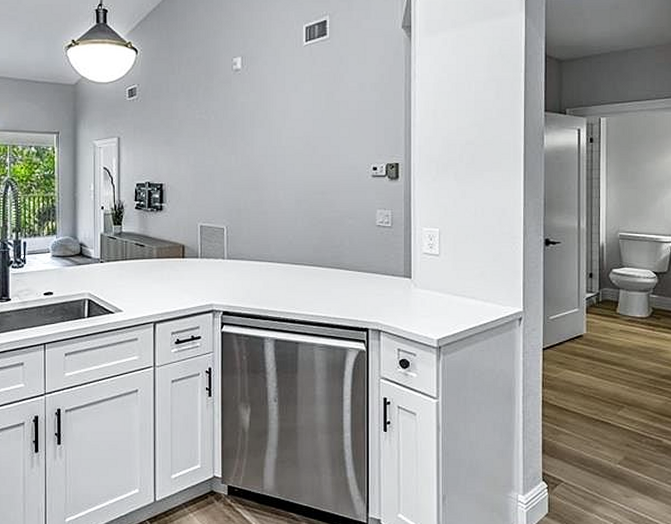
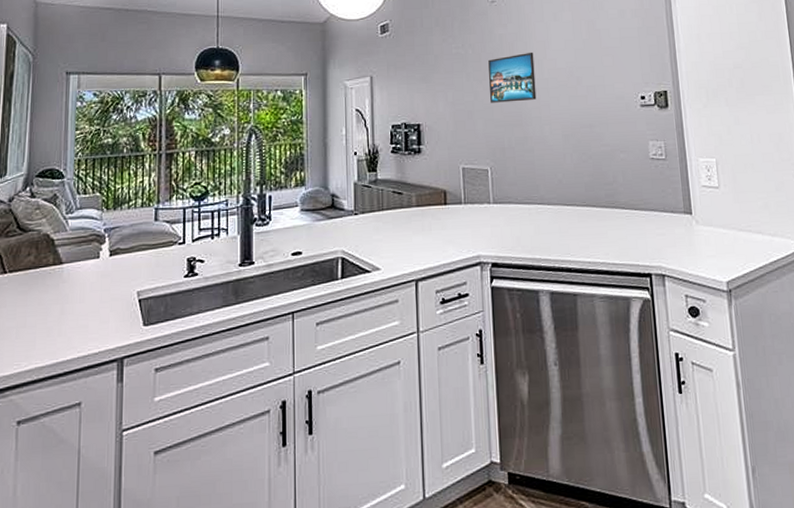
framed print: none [230,120,273,167] -> present [488,52,537,103]

